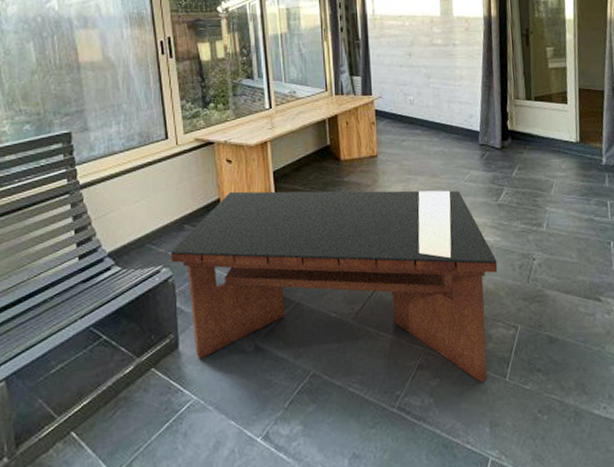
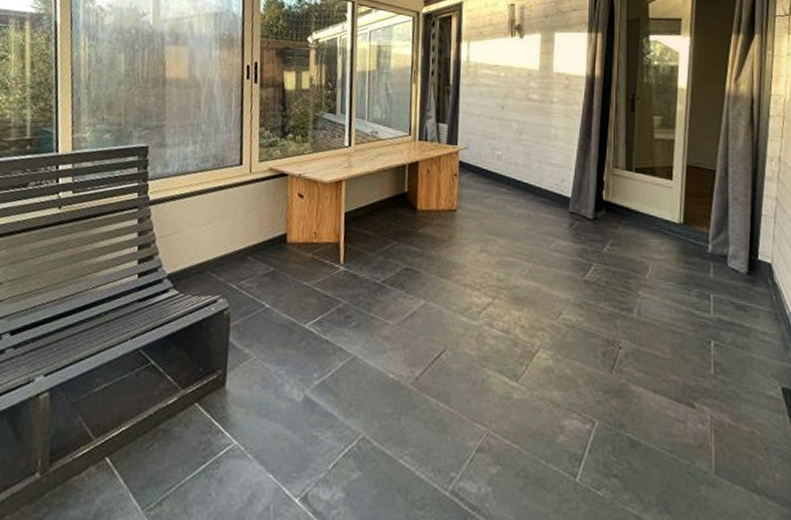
coffee table: present [171,190,498,383] -> none [229,227,578,480]

